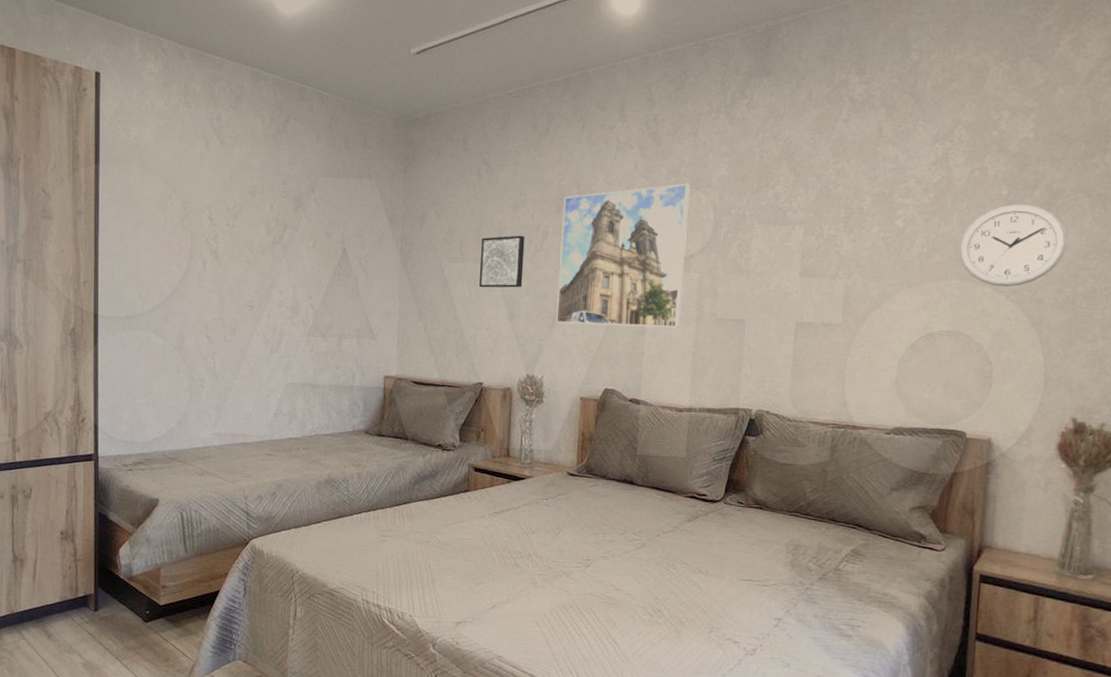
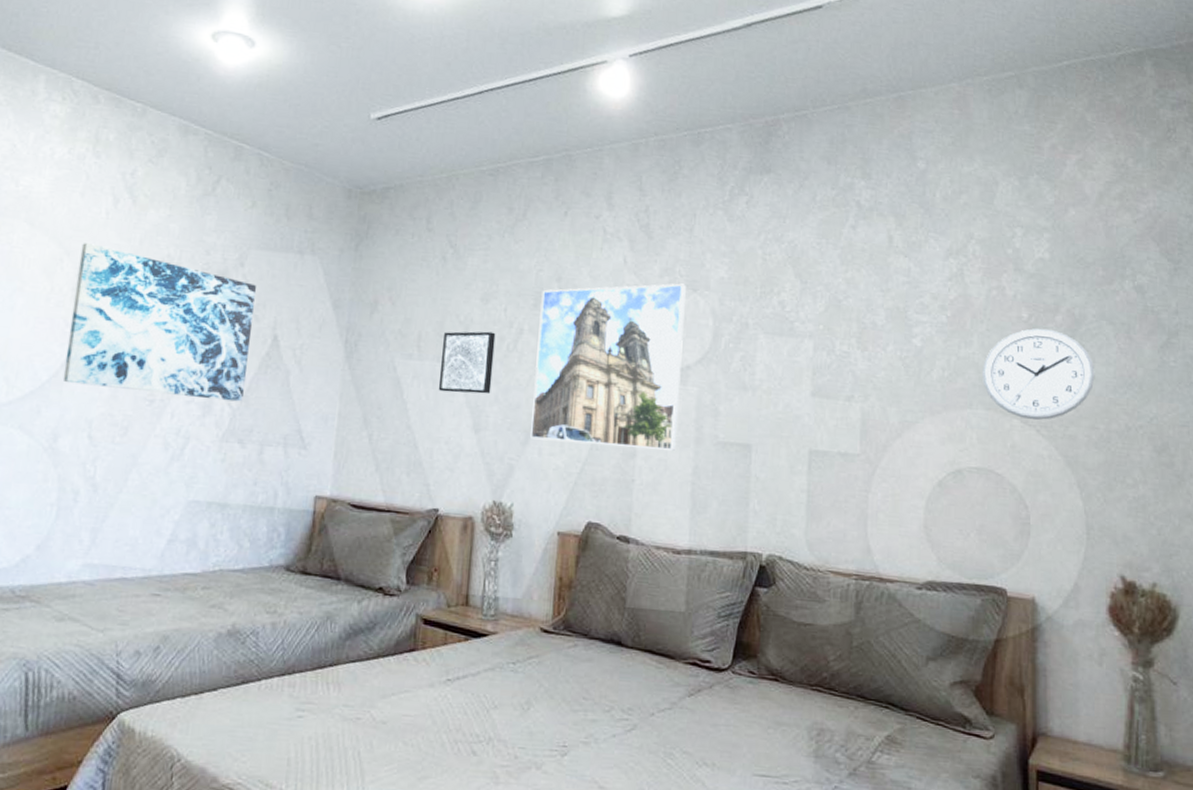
wall art: none [182,181,327,304] -> present [62,243,257,402]

